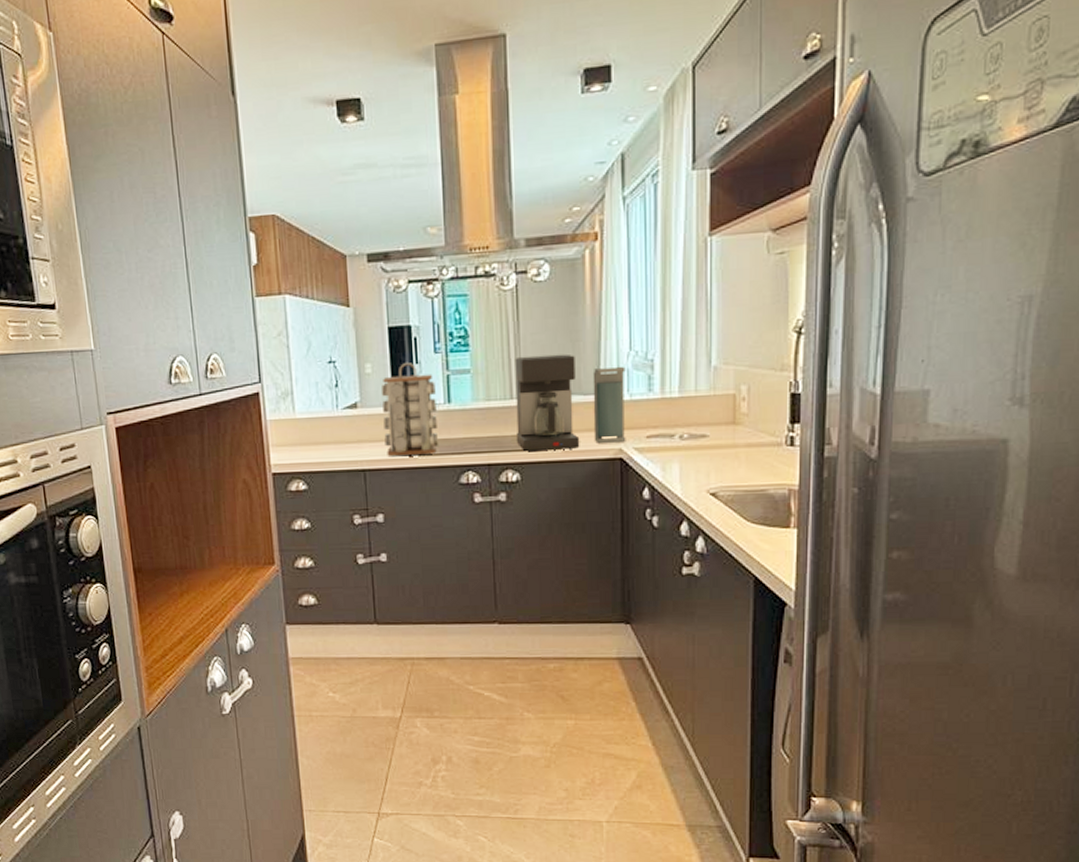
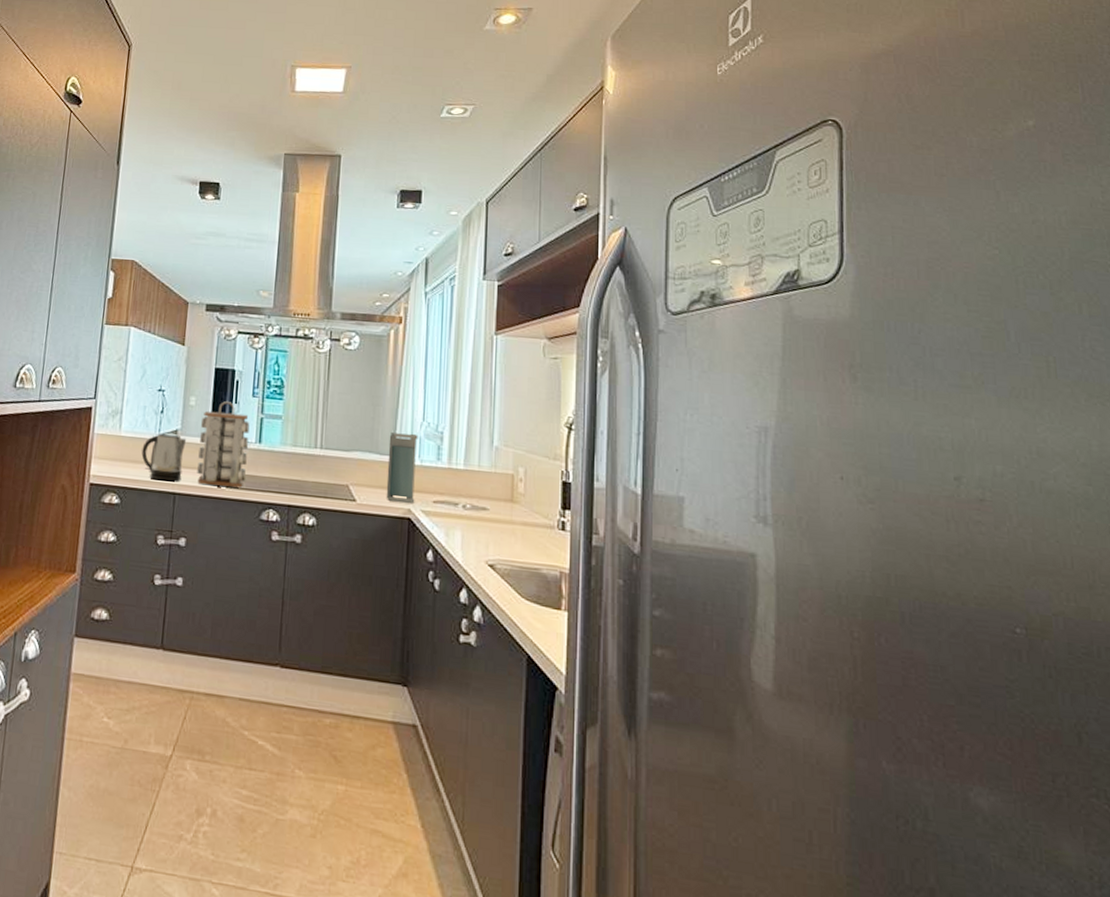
kettle: none [321,406,369,460] -> present [141,432,187,482]
coffee maker: present [515,354,580,451] -> none [317,411,375,503]

